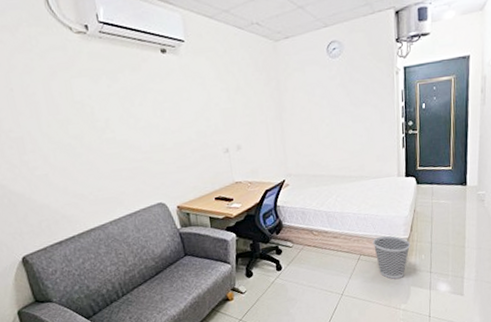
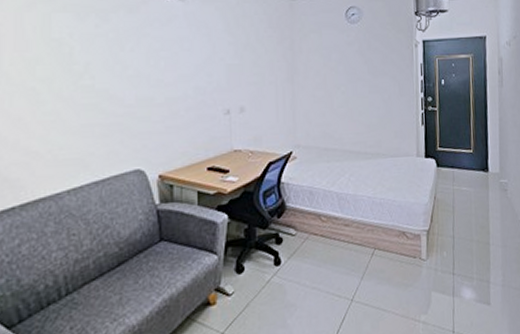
wastebasket: present [372,235,411,279] -> none [389,225,431,281]

